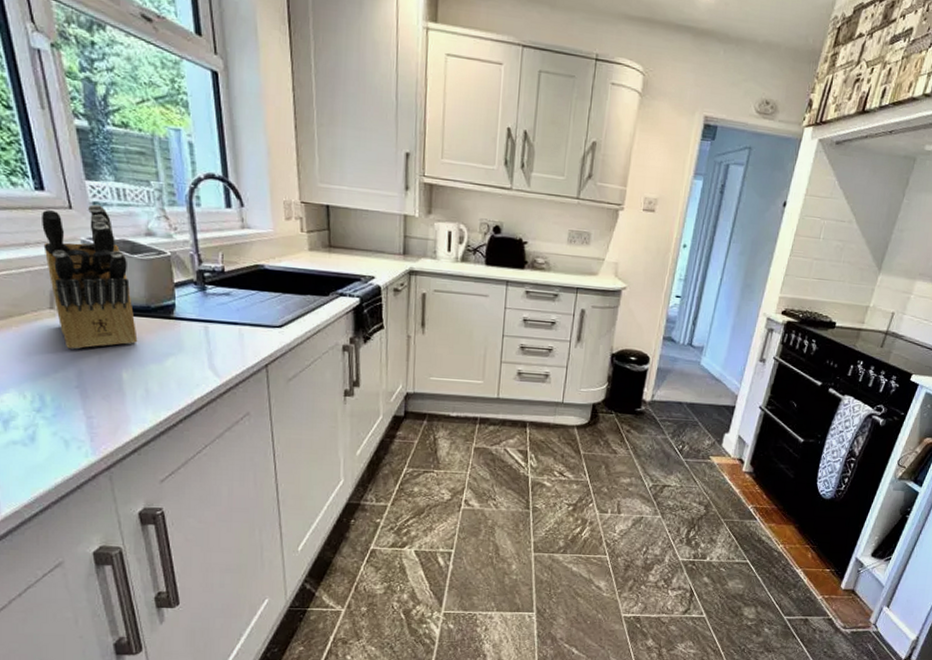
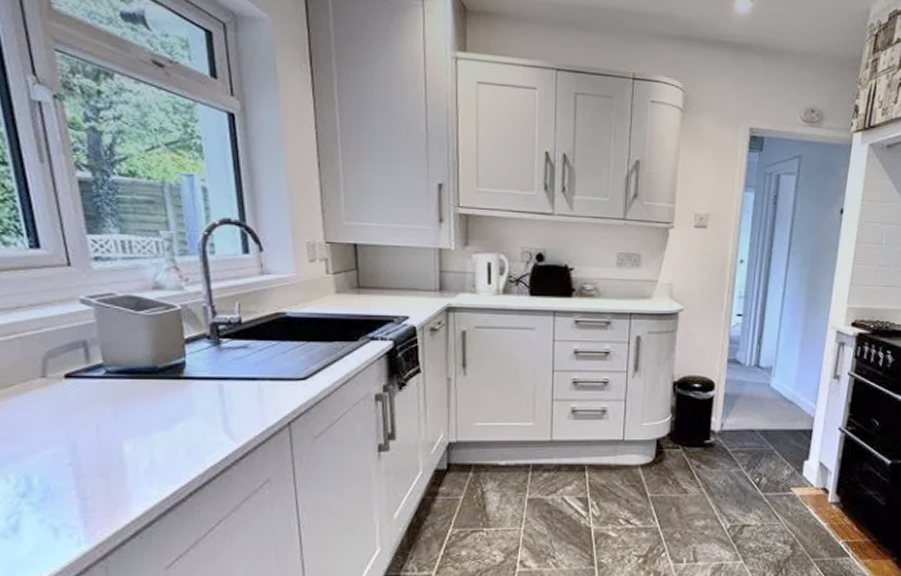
knife block: present [42,204,138,350] -> none [36,260,142,422]

